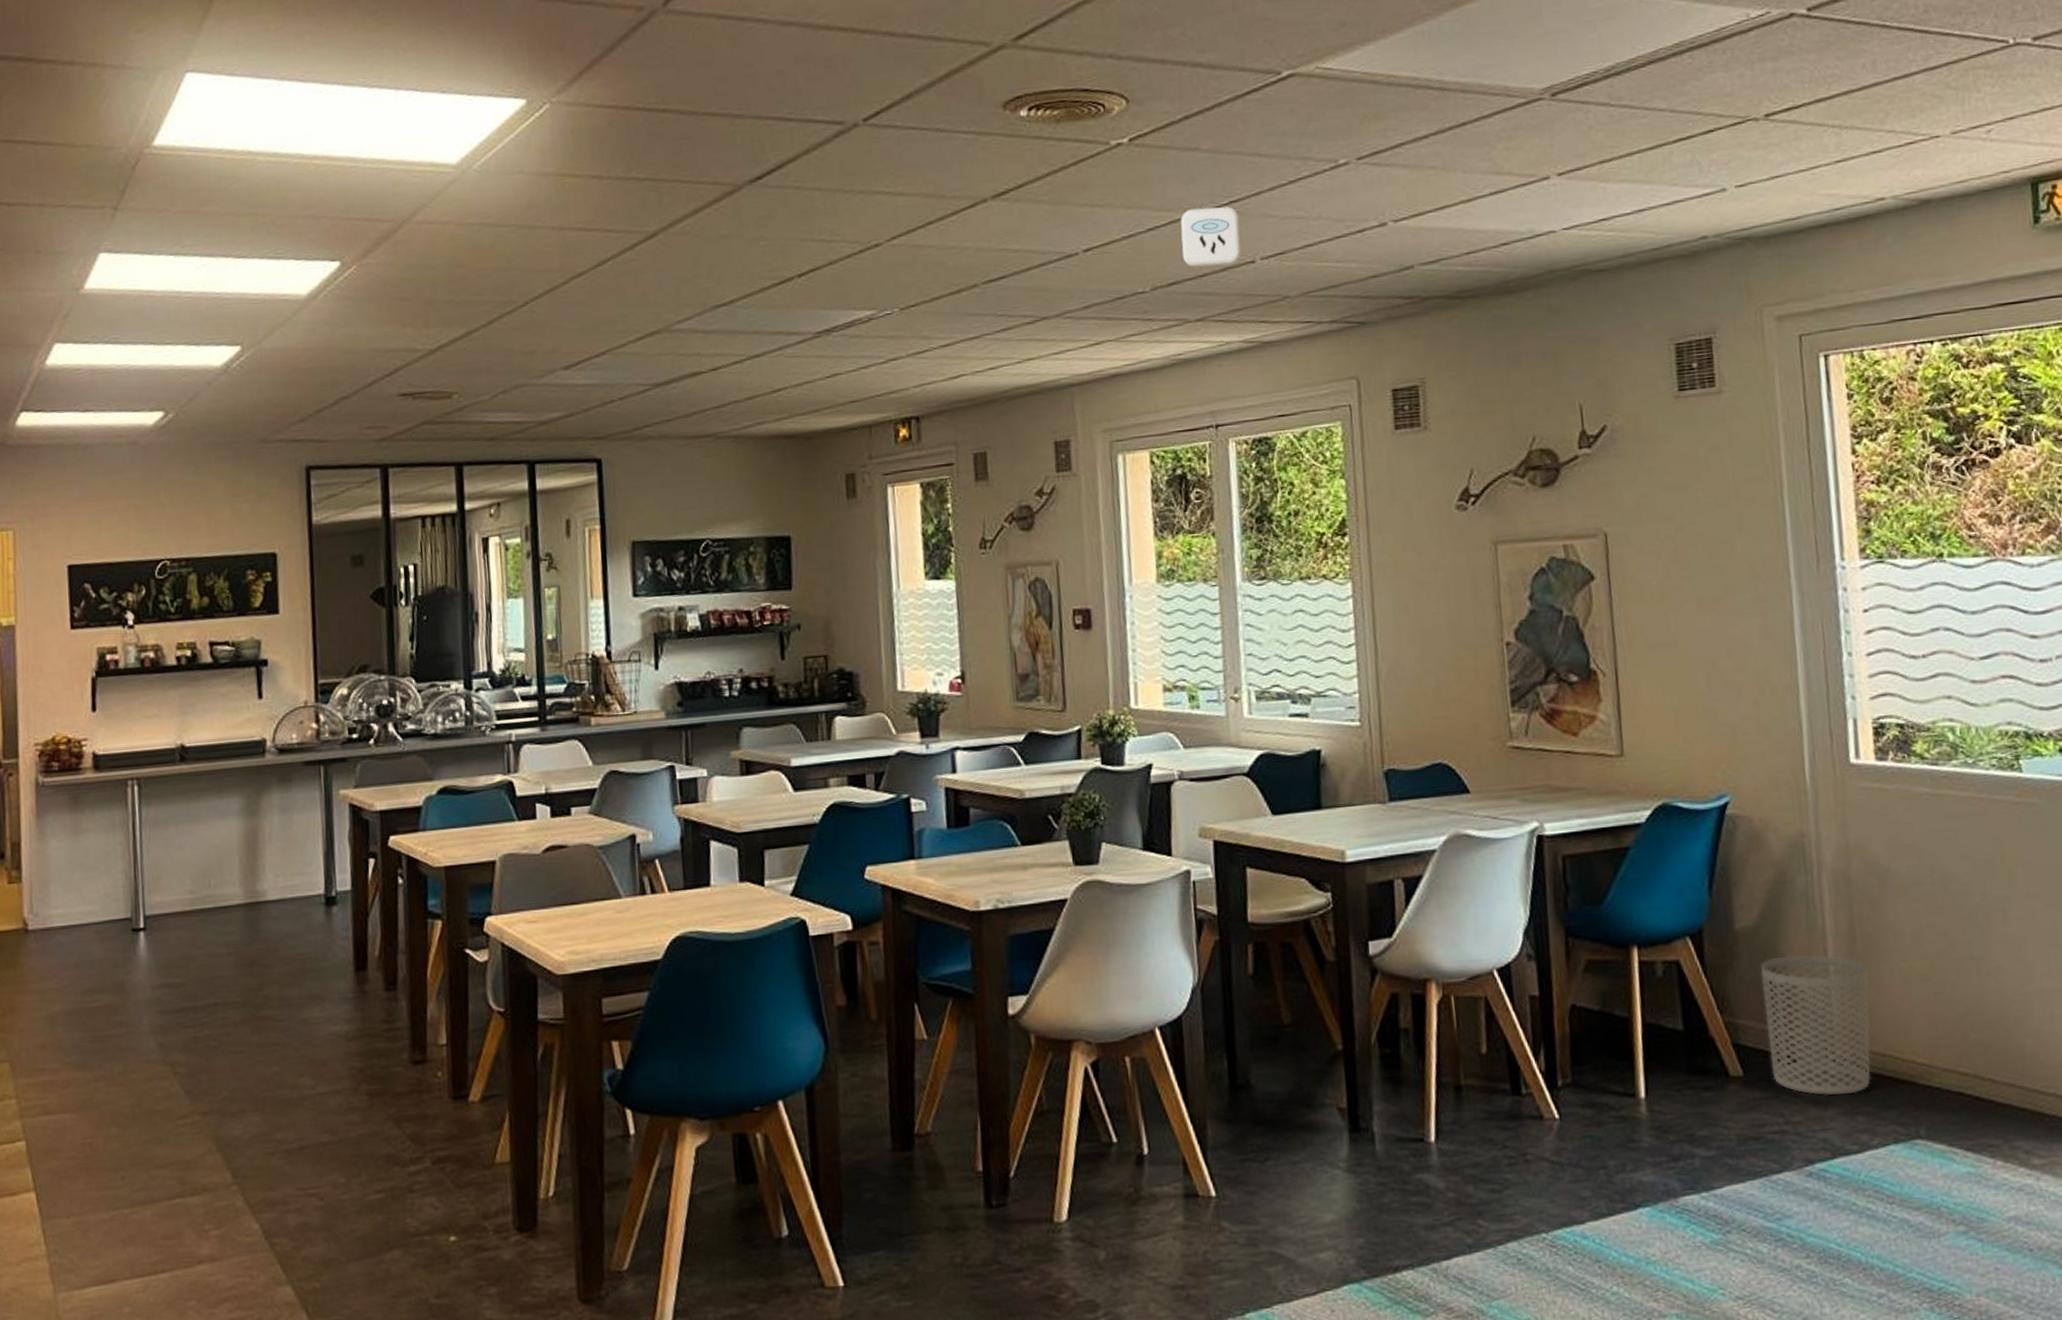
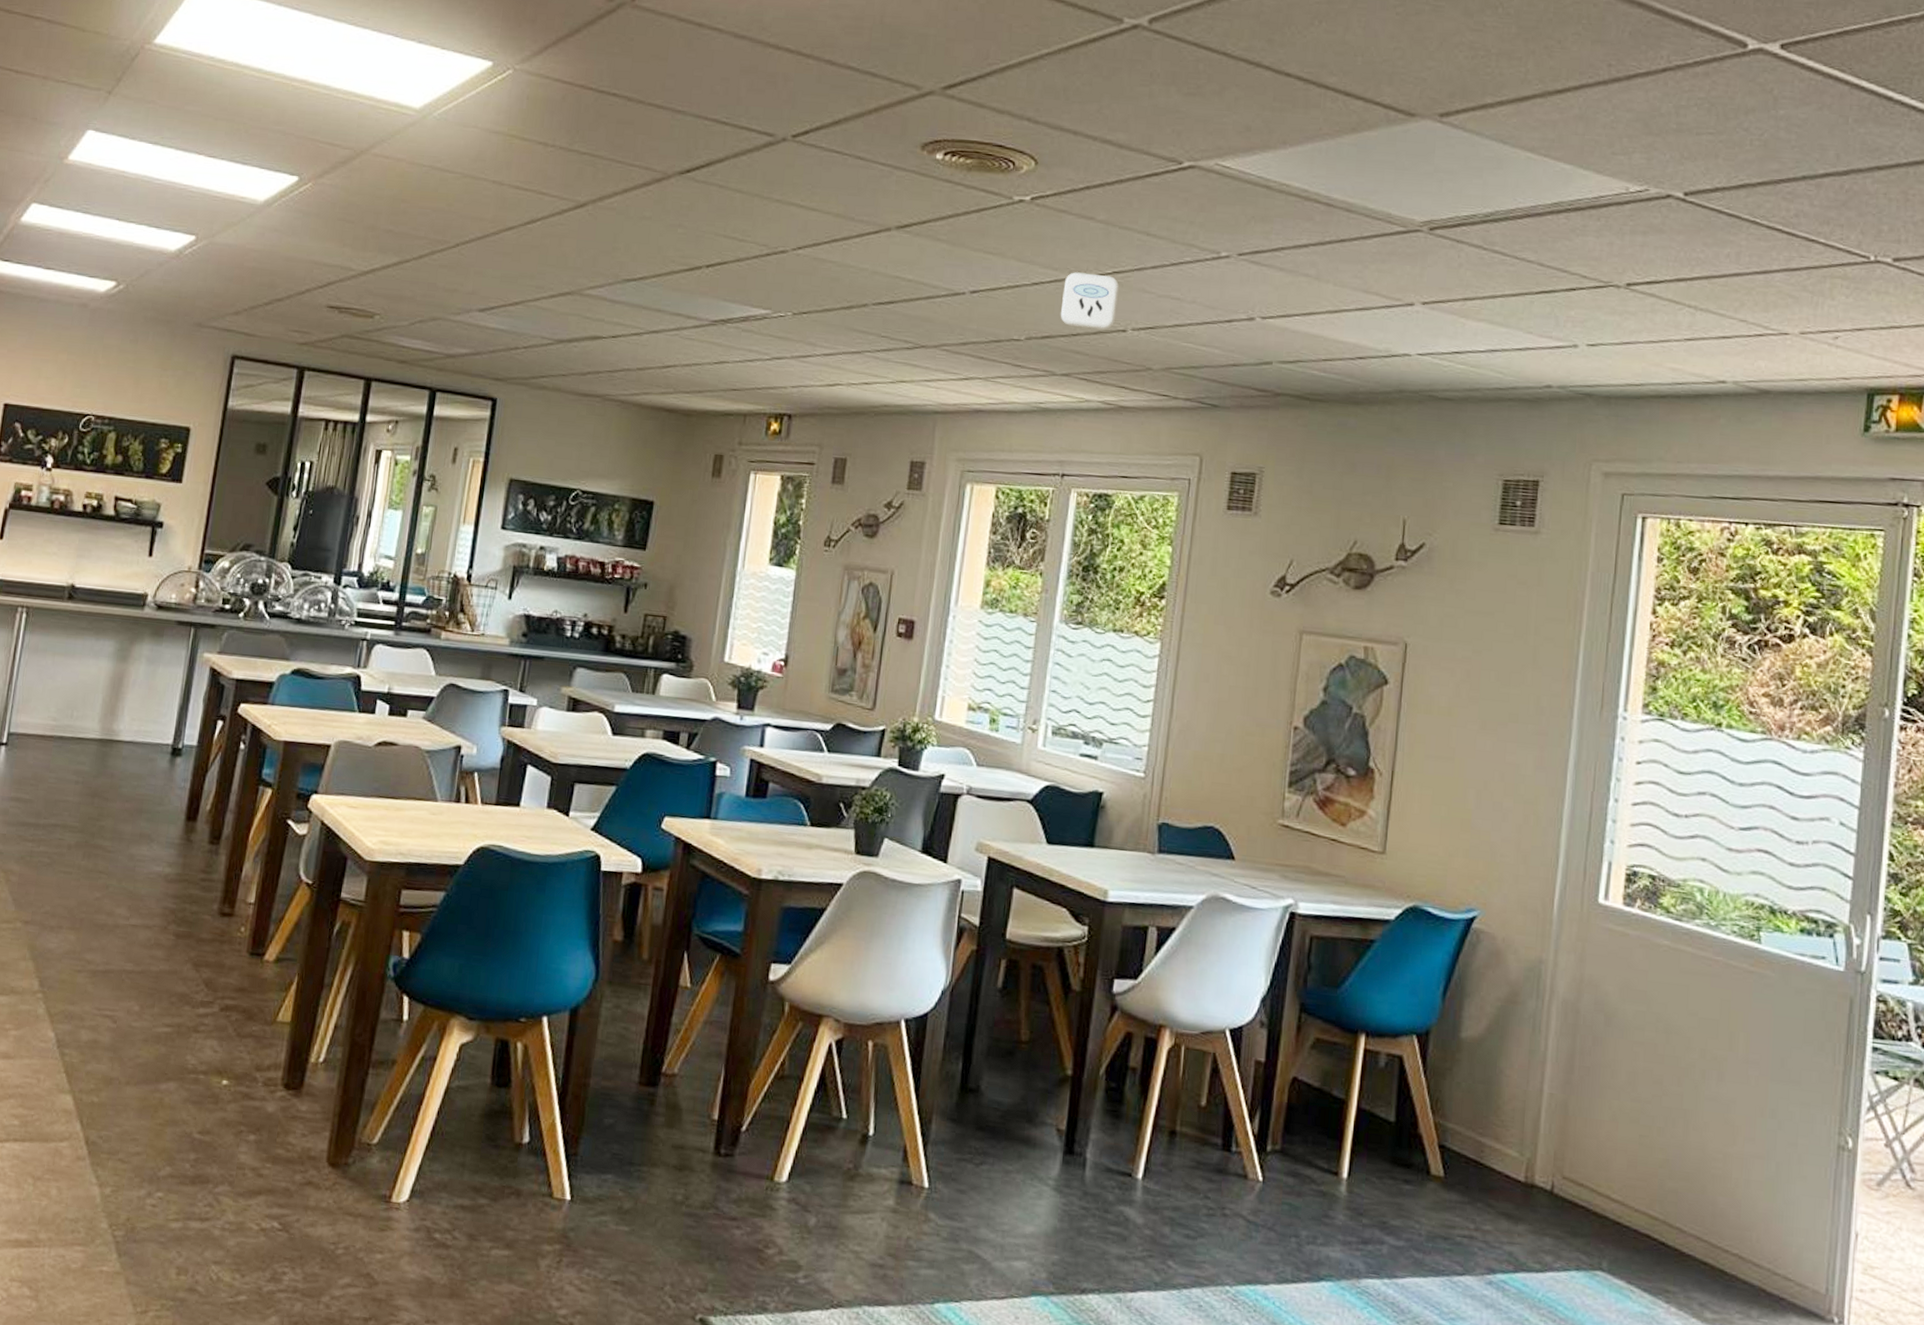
waste bin: present [1760,955,1872,1096] -> none [1471,1071,1580,1216]

